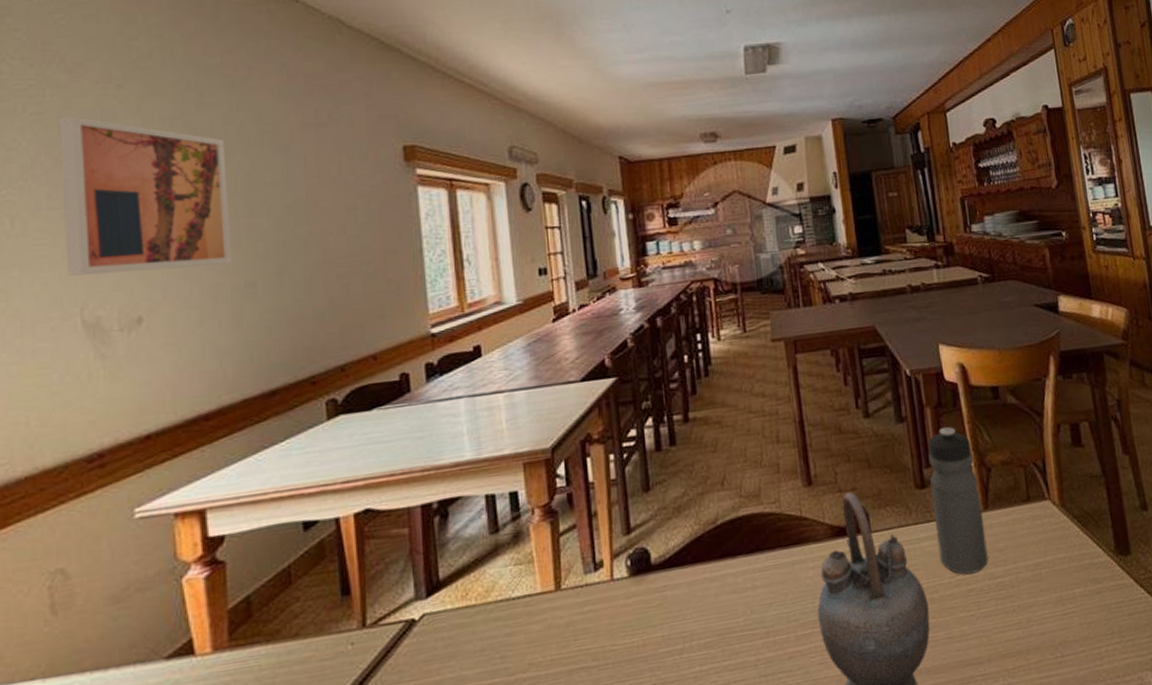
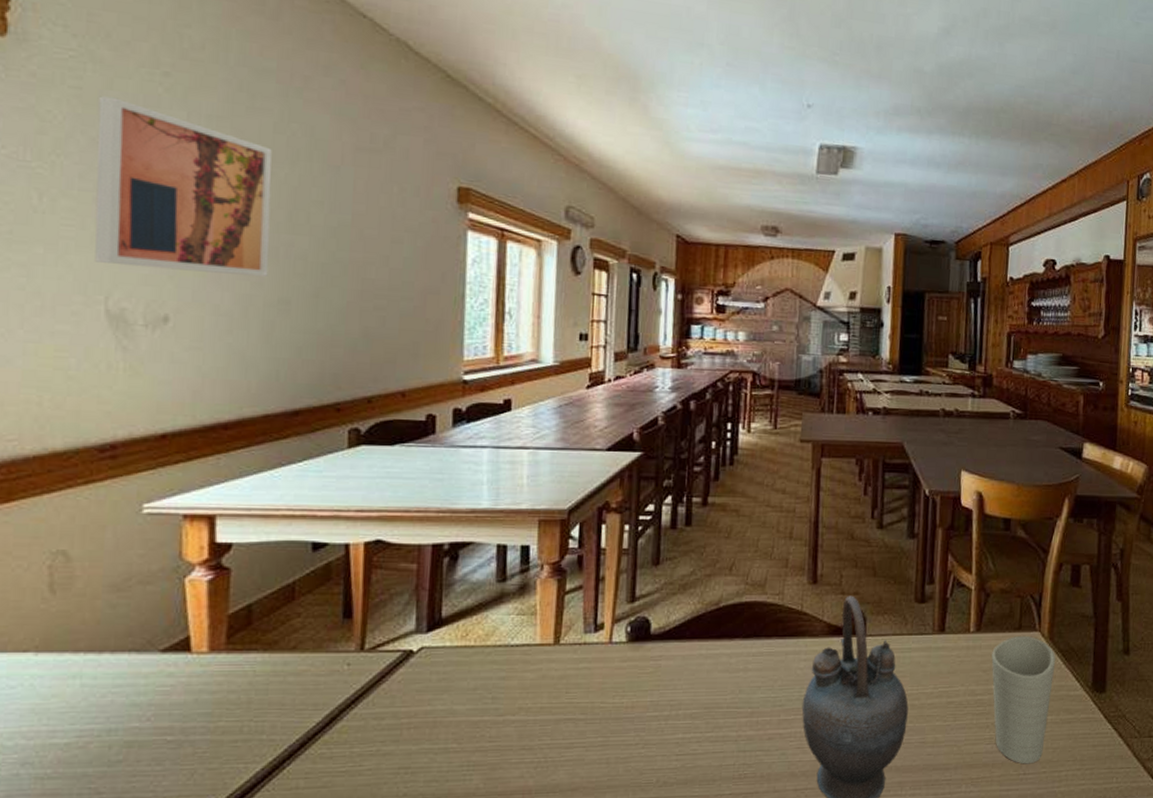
water bottle: present [928,427,988,575] -> none [926,550,976,689]
cup: none [1004,506,1077,646] -> present [991,635,1056,764]

